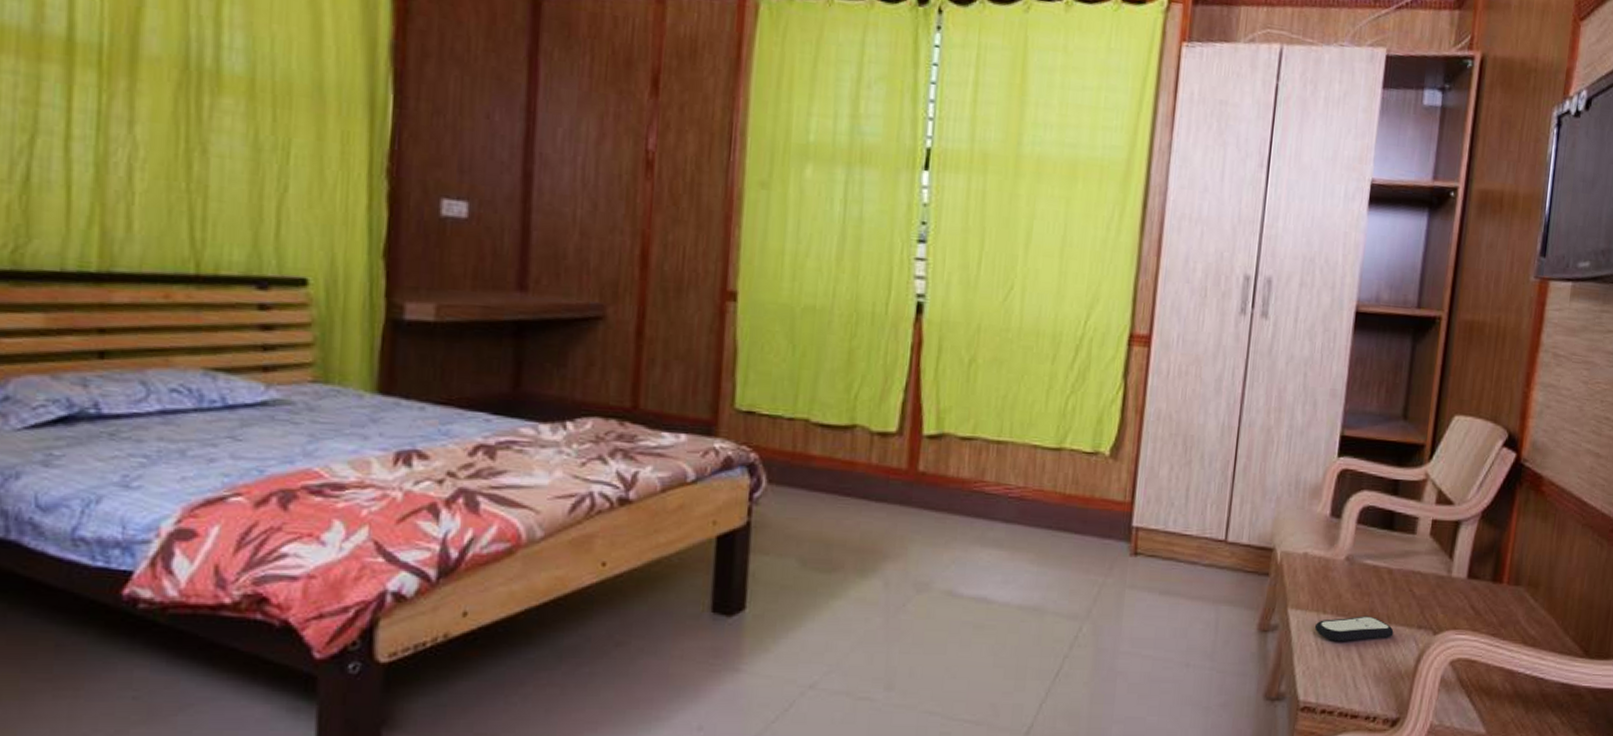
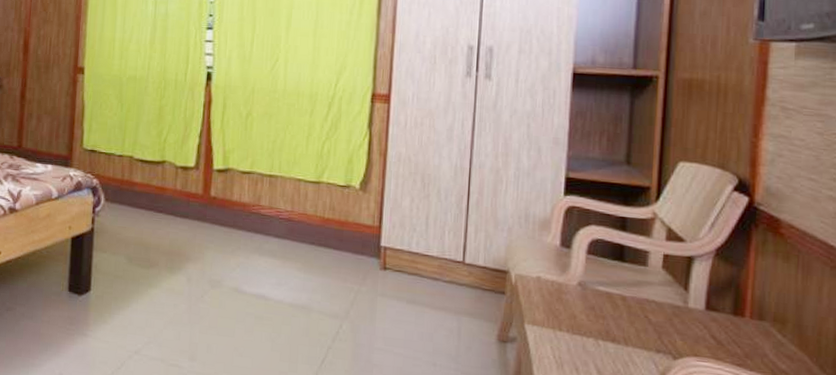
remote control: present [1314,616,1394,642] -> none [551,336,631,359]

